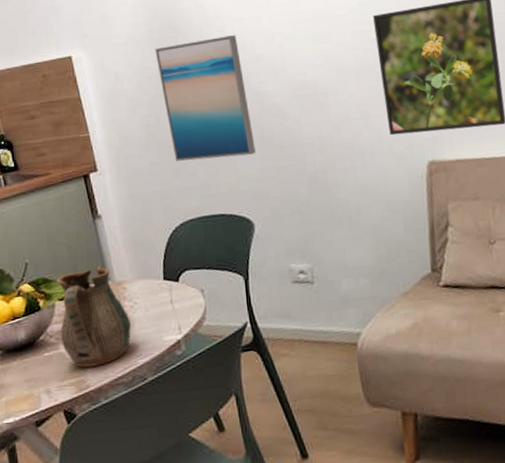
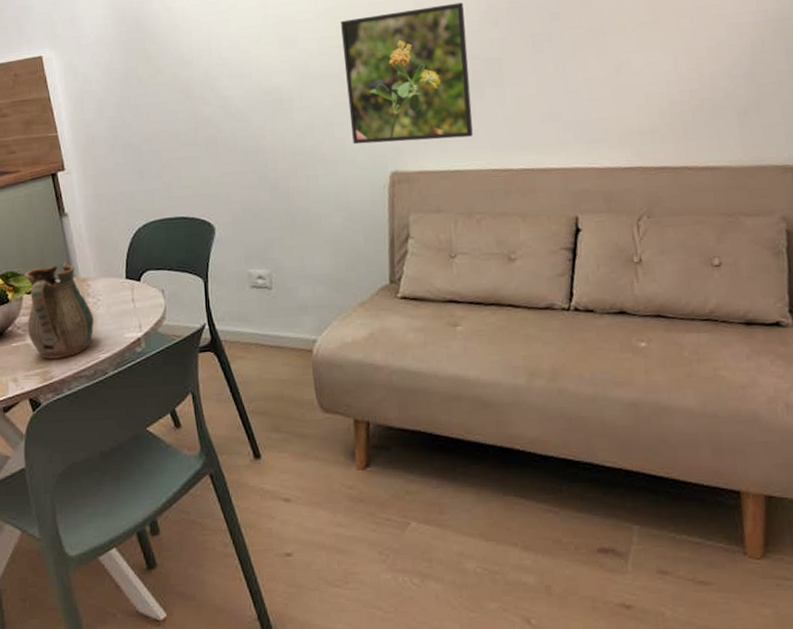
wall art: present [155,35,256,161] -> none [123,38,219,163]

